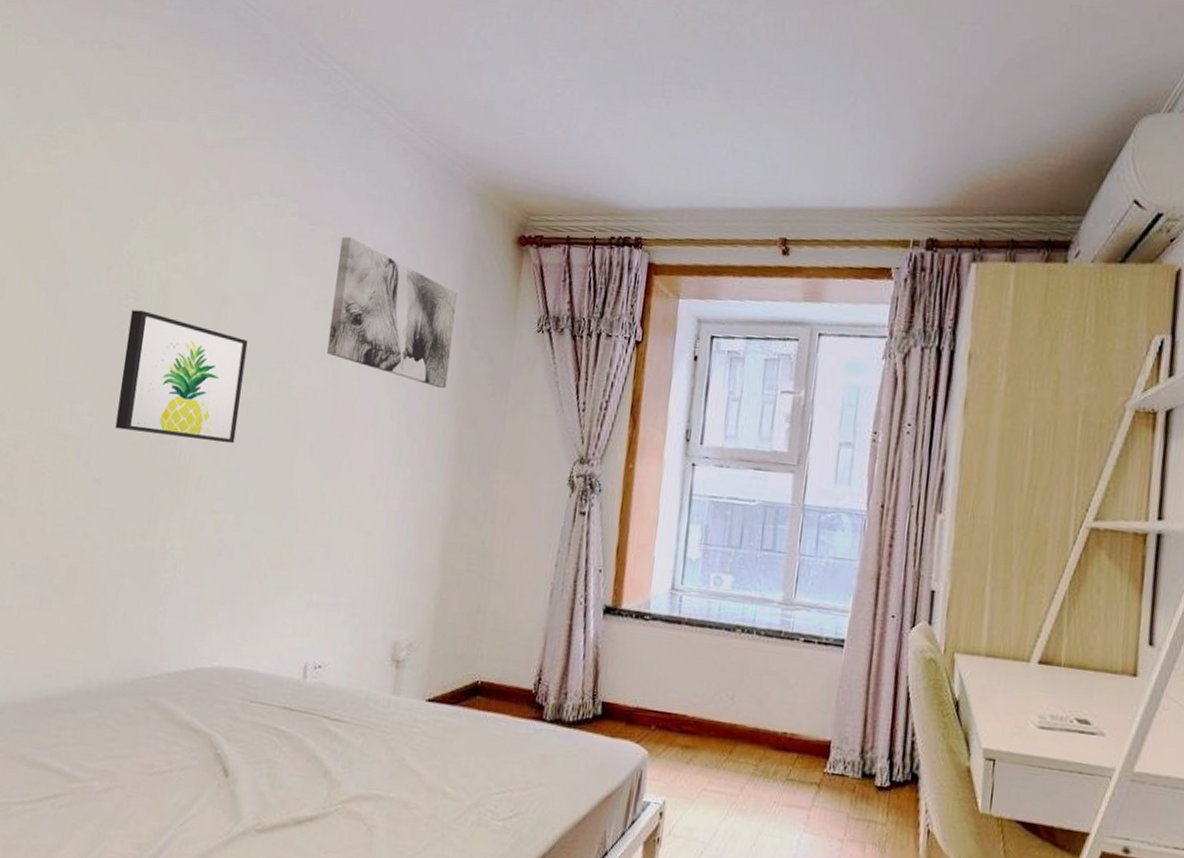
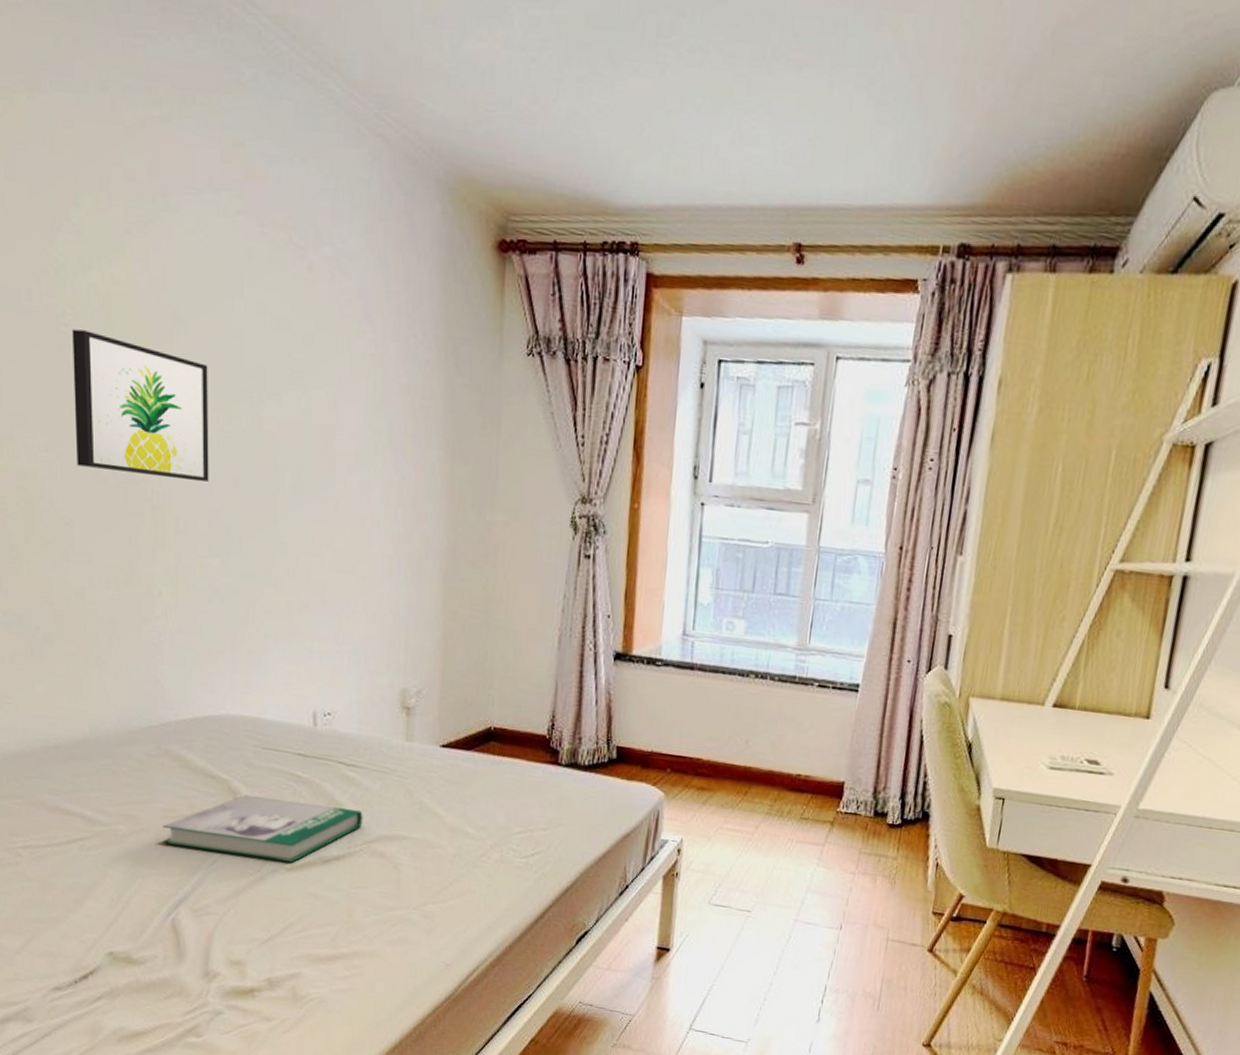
book: none [135,749,342,824] -> present [162,794,363,863]
wall art: present [326,237,458,389] -> none [296,241,435,421]

